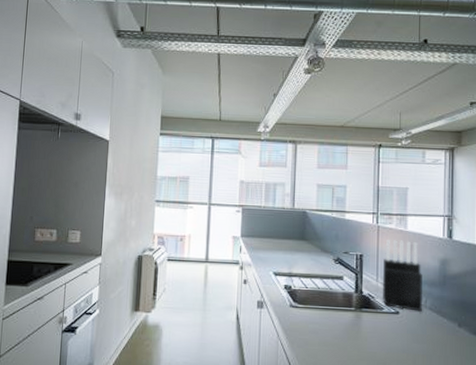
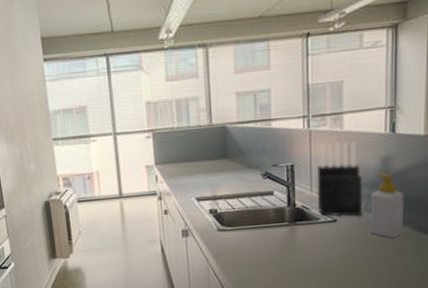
soap bottle: none [429,274,460,337] -> present [370,173,404,238]

